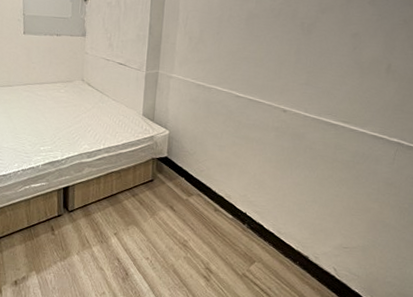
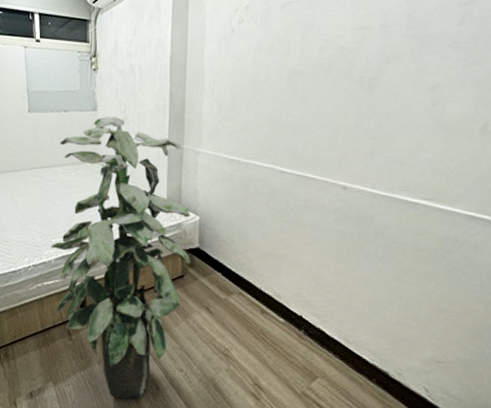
indoor plant: none [39,42,162,284] -> present [50,117,191,399]

